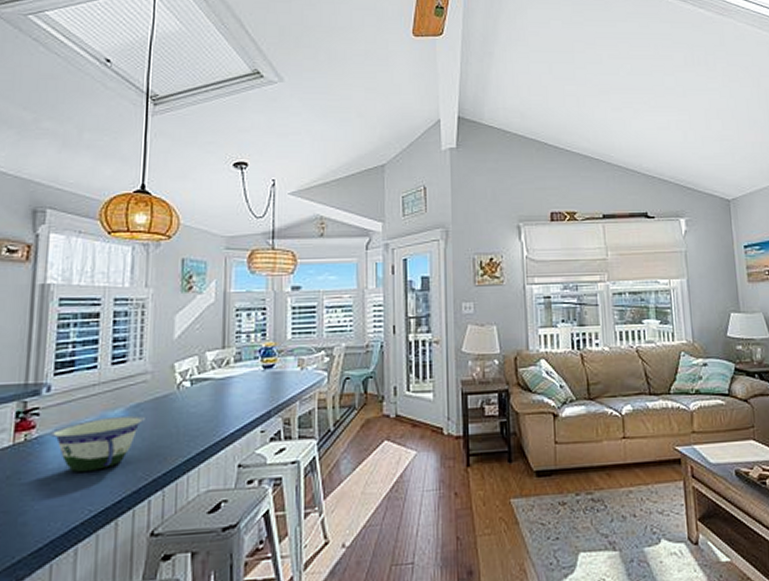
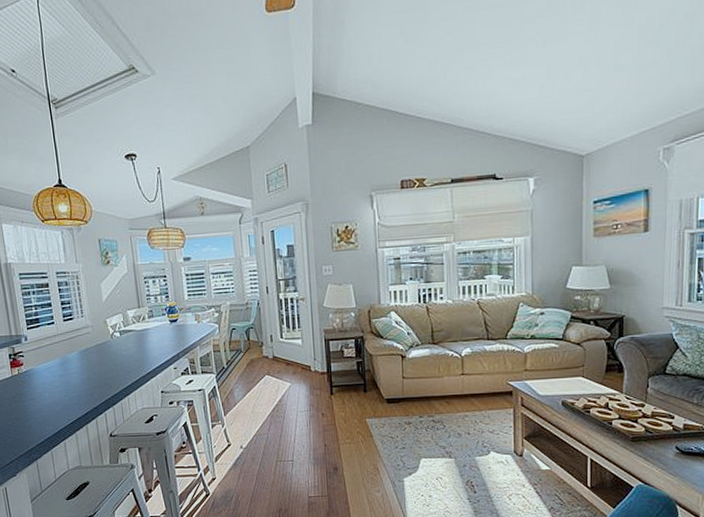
bowl: present [49,415,145,473] -> none [32,356,93,395]

